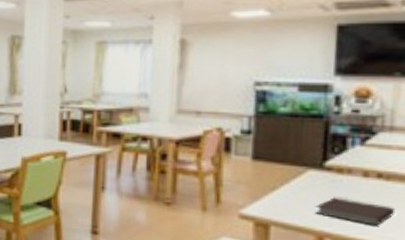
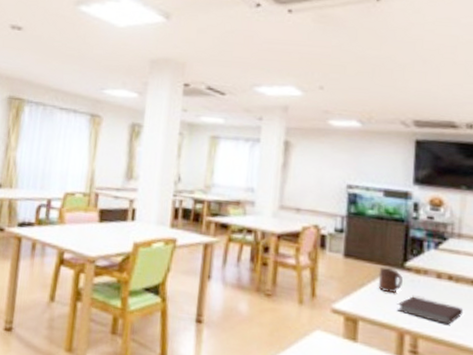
cup: none [292,169,323,196] -> present [378,268,404,294]

